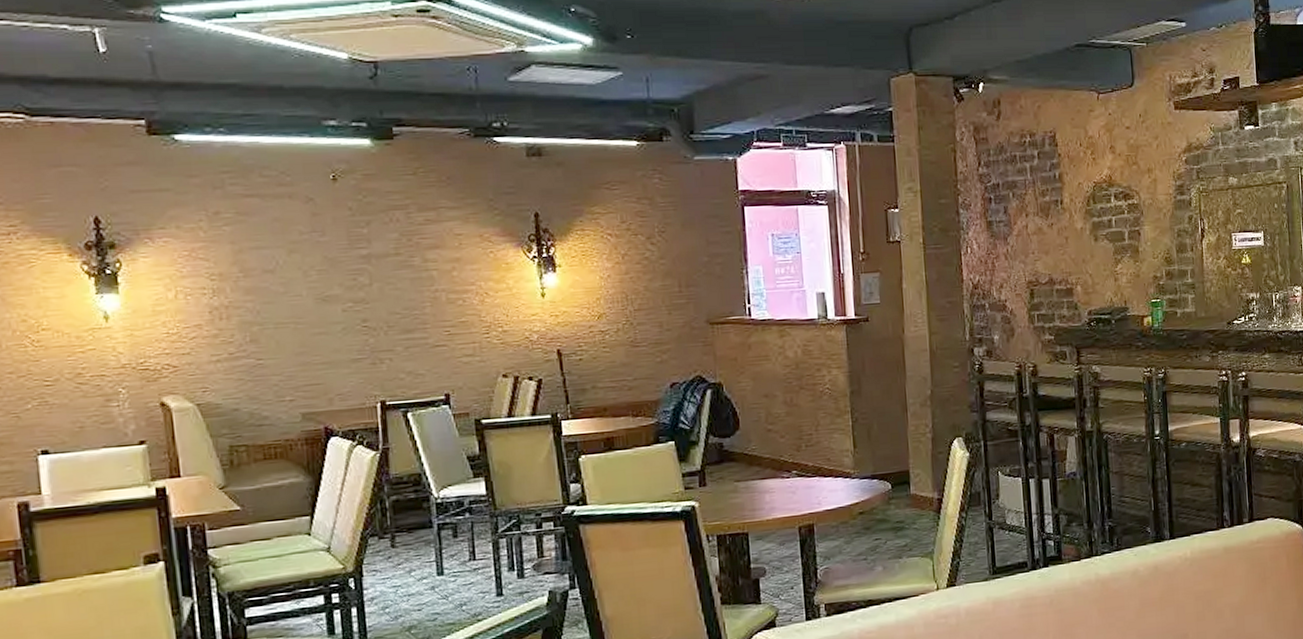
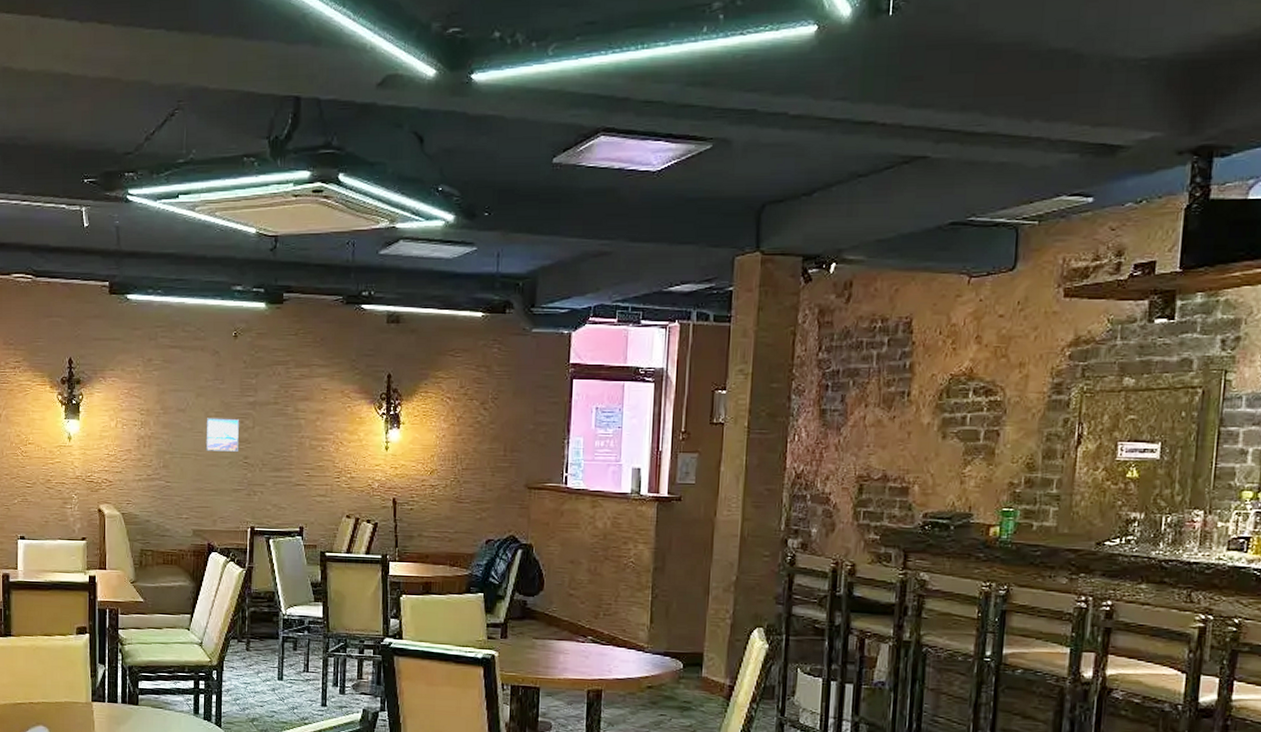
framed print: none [305,275,355,317] -> present [205,418,240,453]

